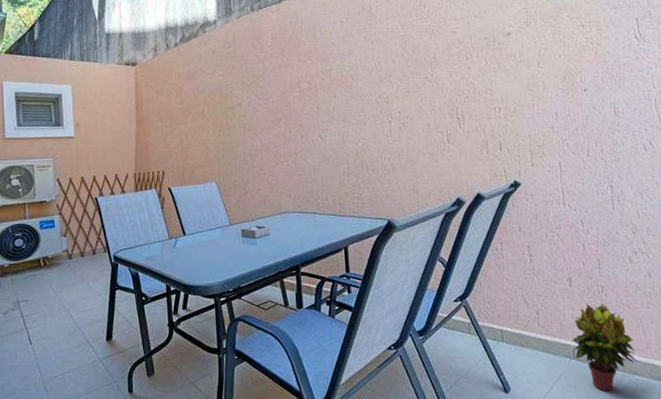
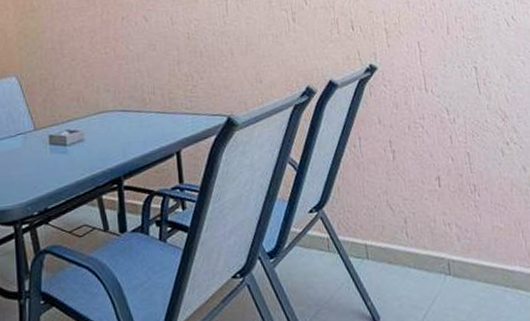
potted plant: present [571,303,638,391] -> none [445,206,521,313]

